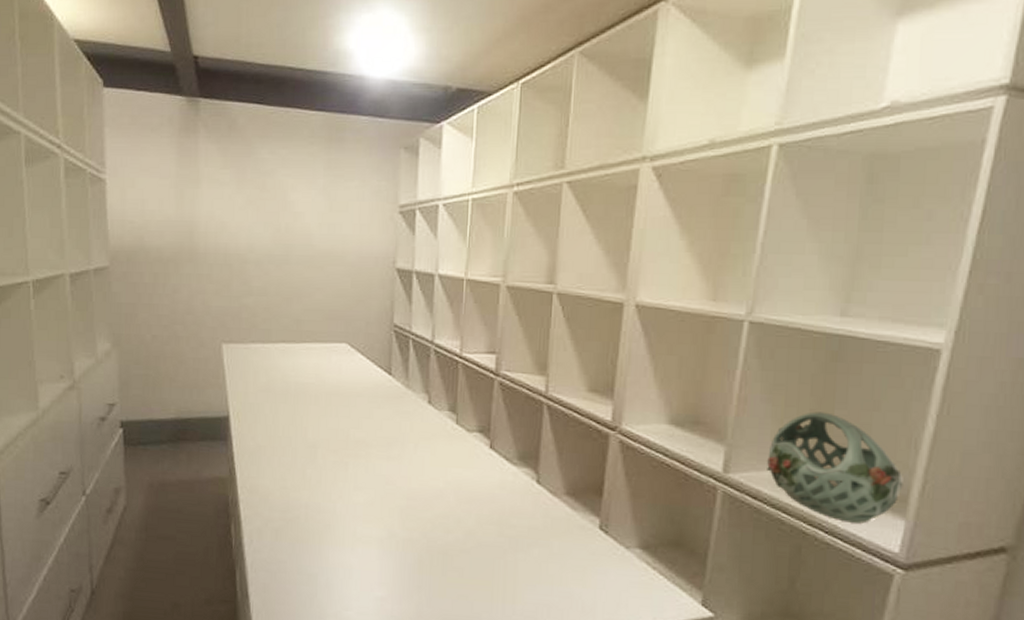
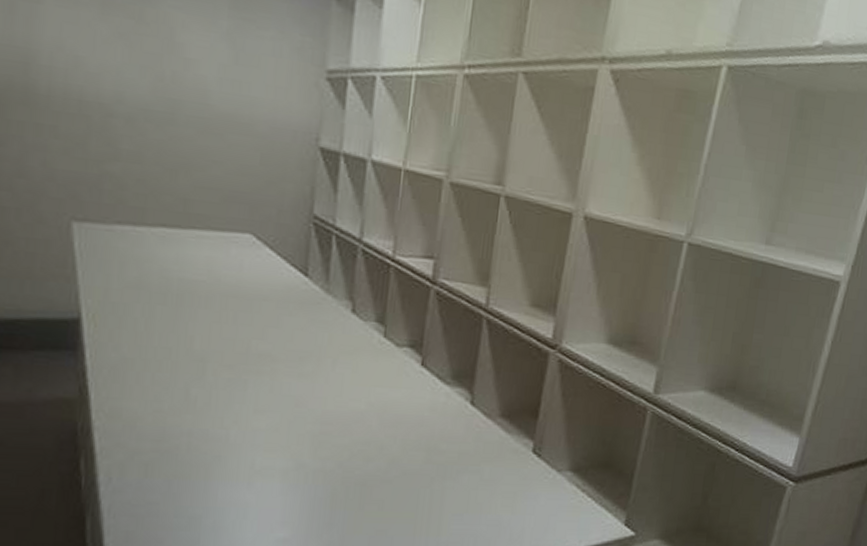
decorative basket: present [767,412,904,524] -> none [692,335,802,441]

